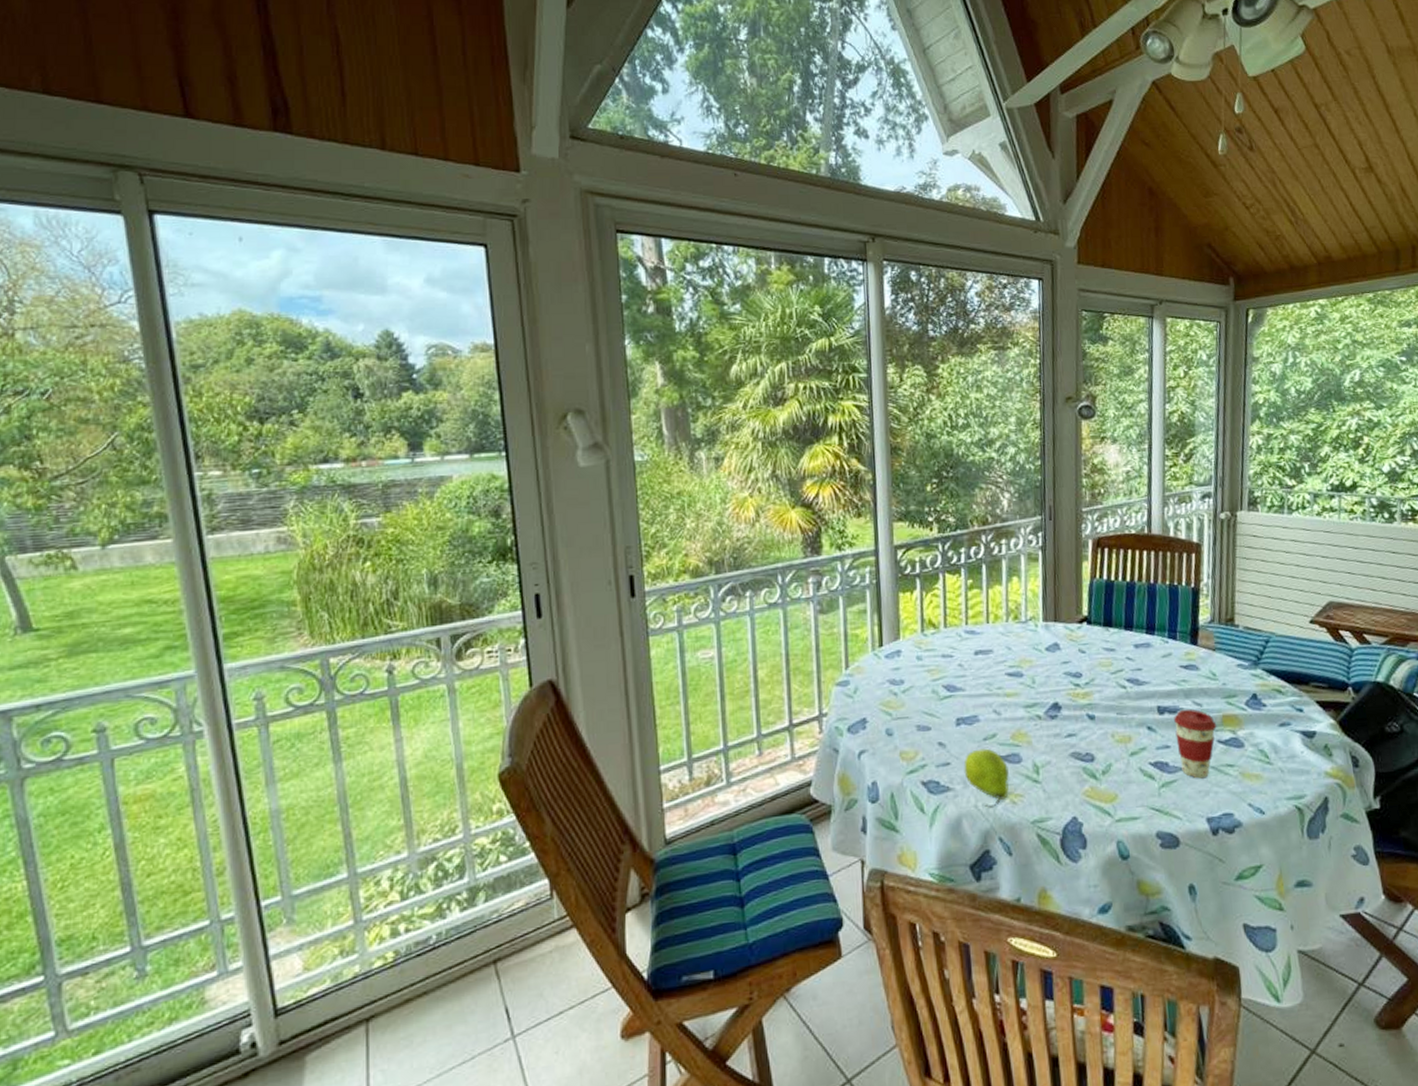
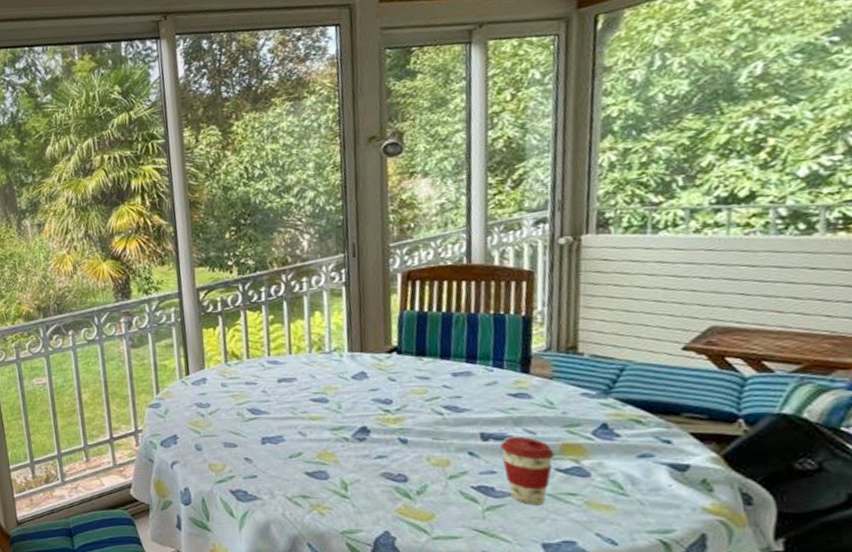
fruit: present [964,748,1009,808] -> none [270,465,316,517]

